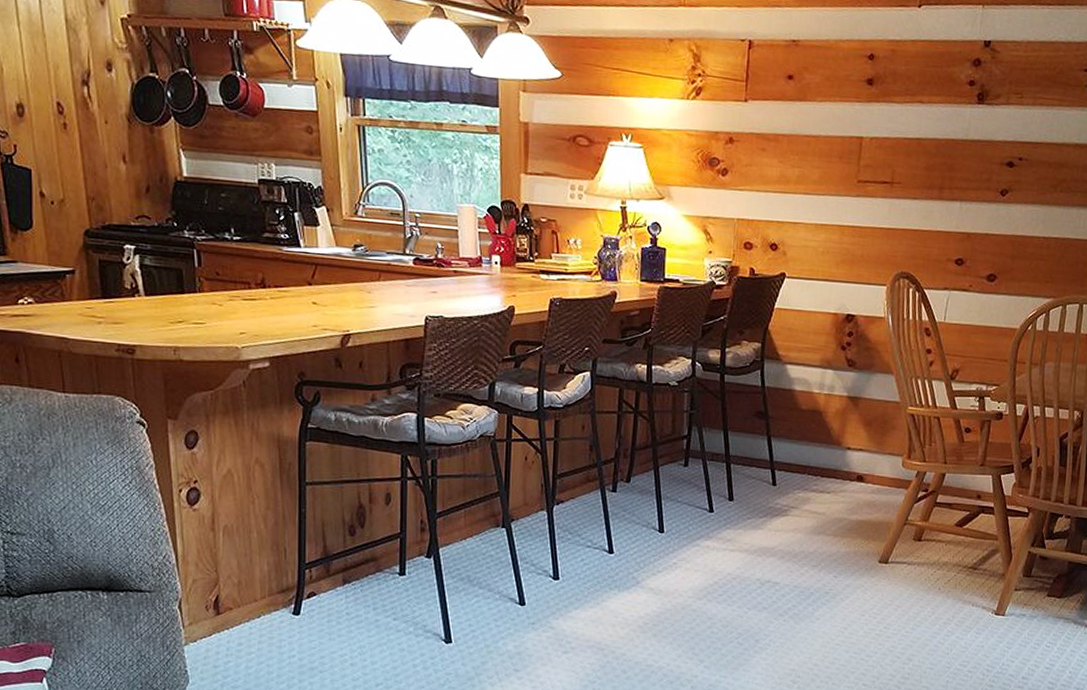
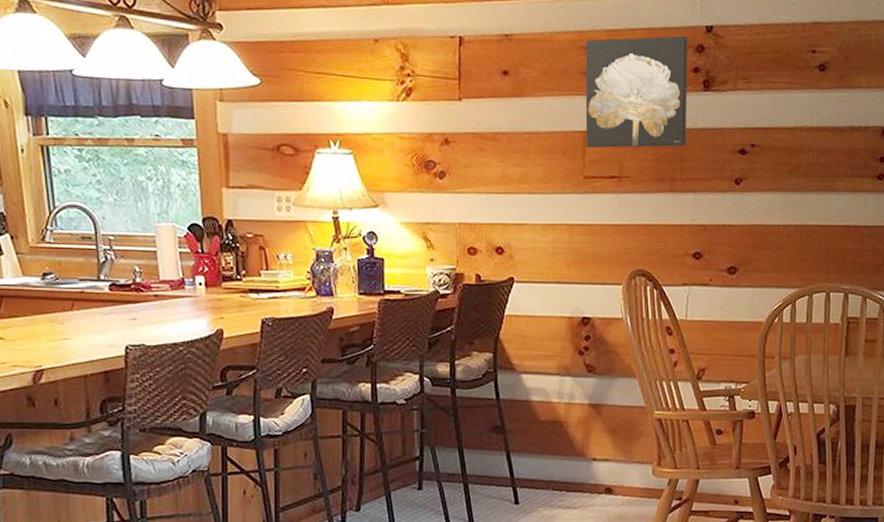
wall art: none [862,49,966,157] -> present [585,35,688,148]

